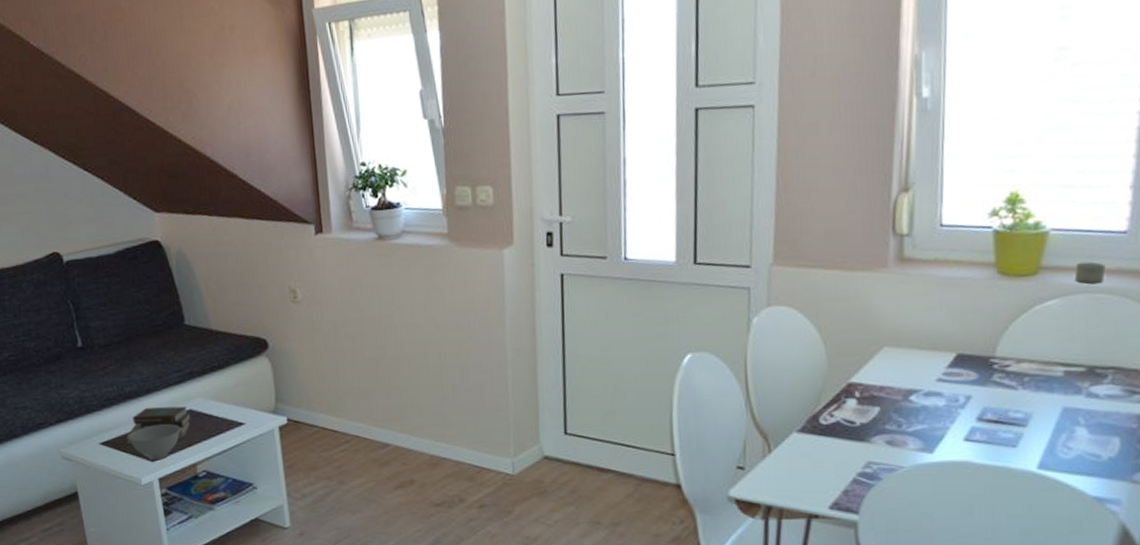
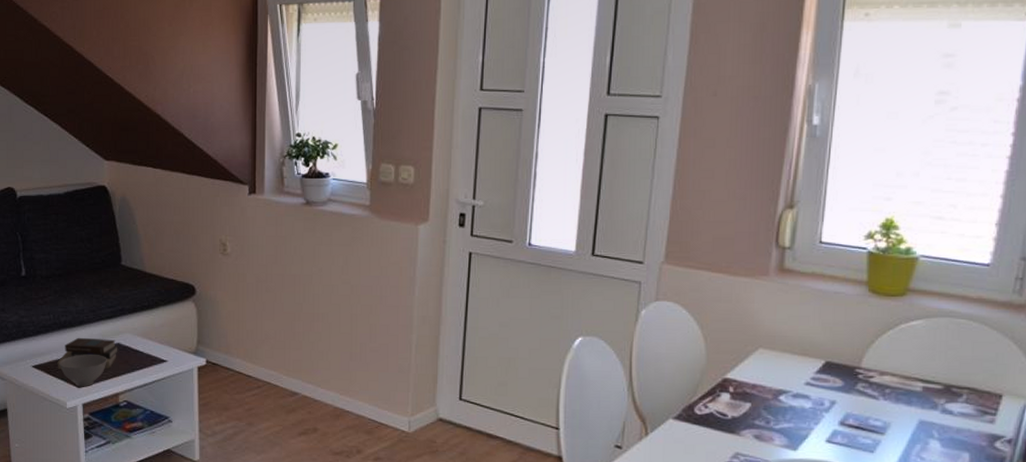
candle: present [1075,261,1106,284] -> none [939,288,968,309]

